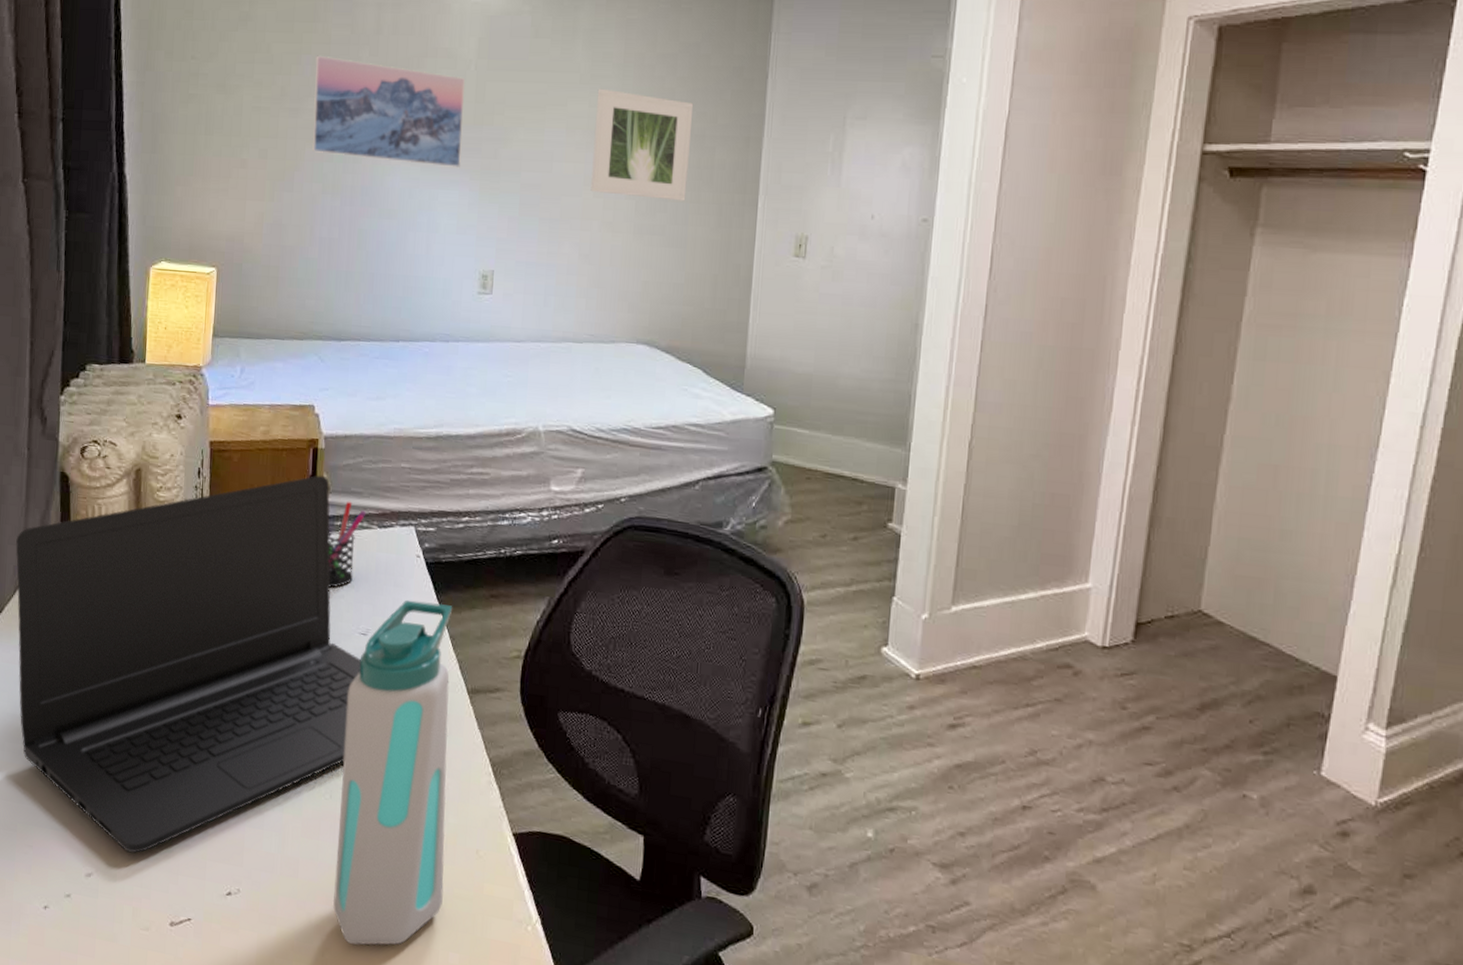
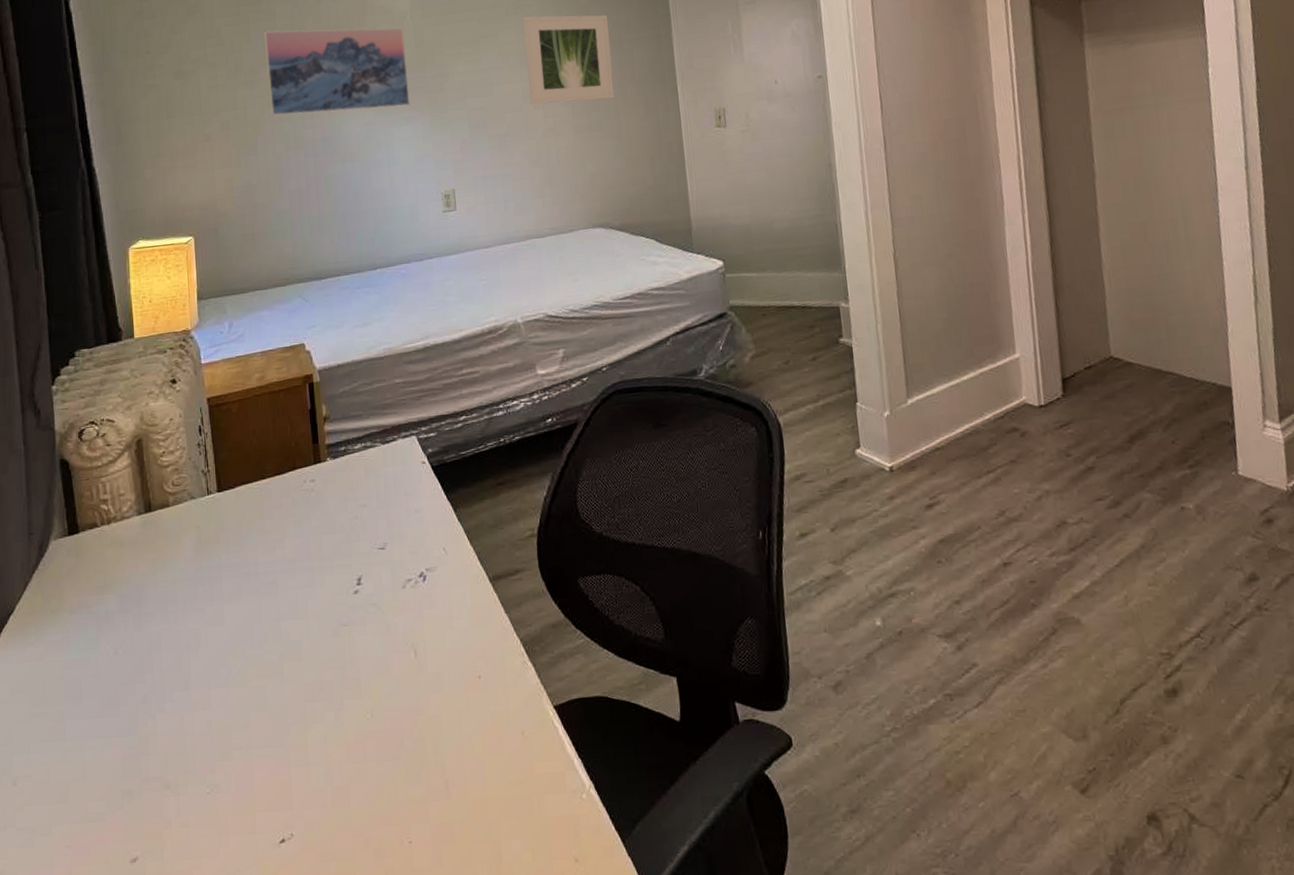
laptop: present [15,474,361,854] -> none [21,407,384,826]
pen holder: present [328,501,367,588] -> none [334,425,369,511]
water bottle: present [332,599,453,946] -> none [374,501,497,860]

